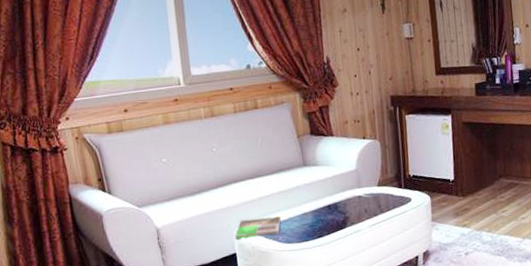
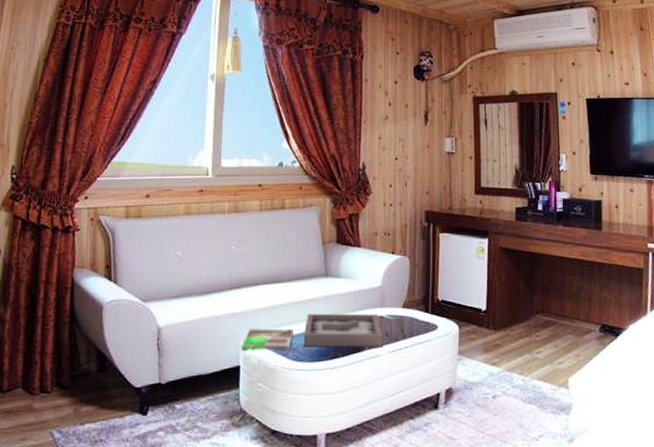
decorative tray: none [290,194,363,230] -> present [304,313,382,347]

